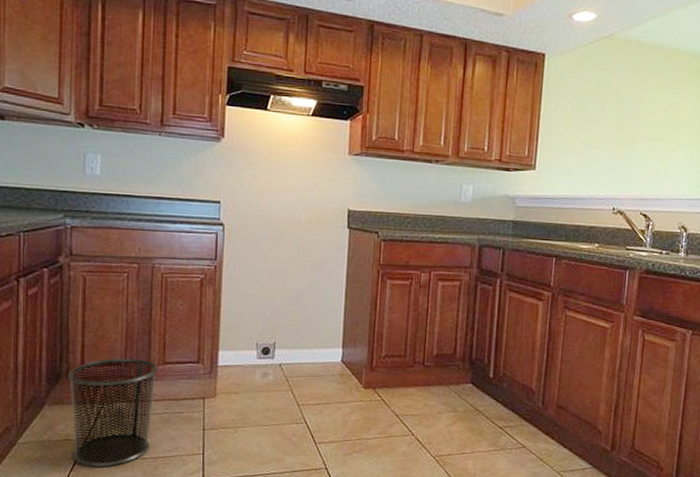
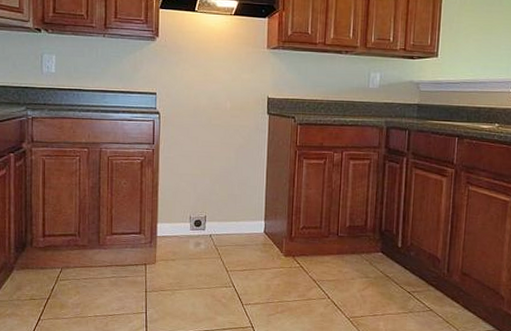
waste bin: present [68,358,158,468] -> none [32,229,107,323]

